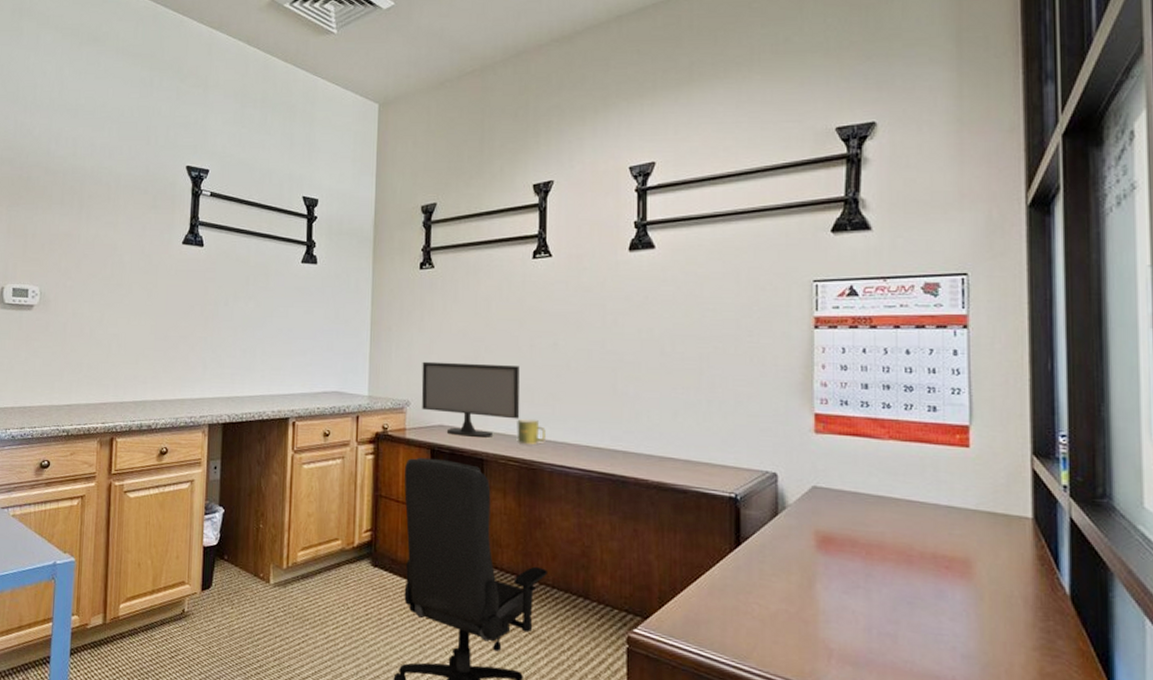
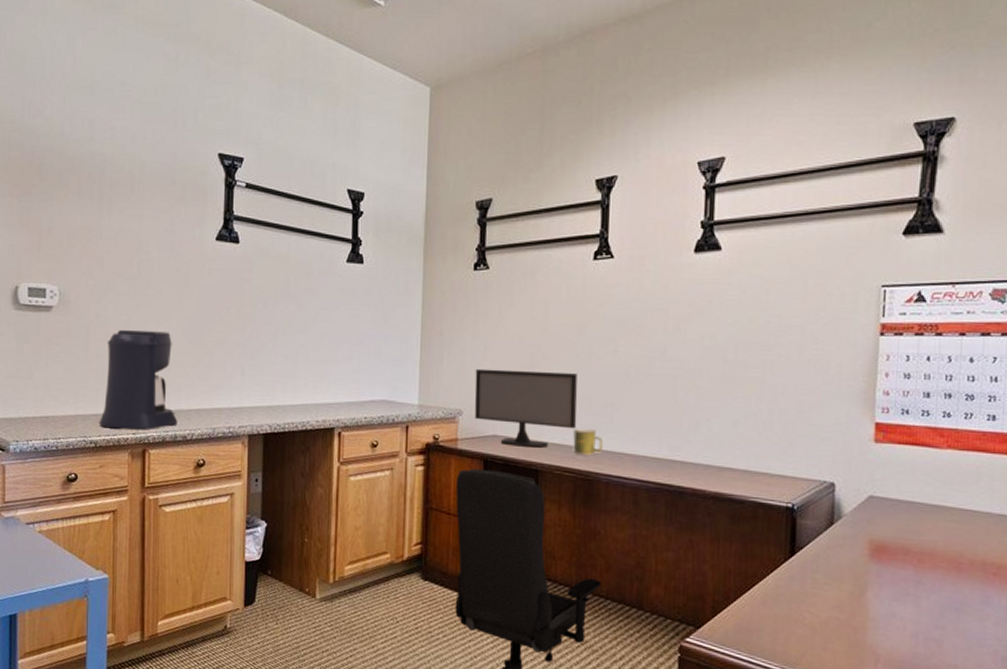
coffee maker: none [71,326,144,420] -> present [99,329,178,430]

